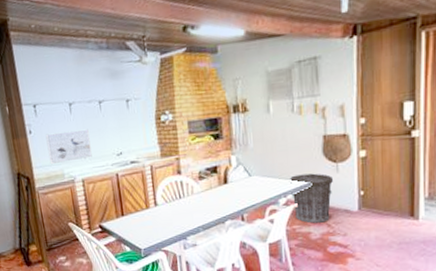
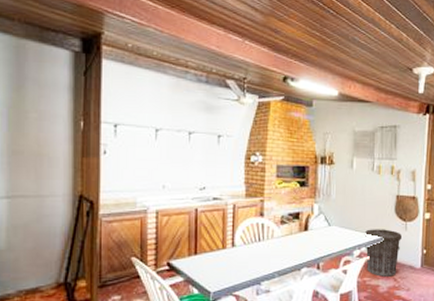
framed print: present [45,129,92,165] -> none [122,157,172,191]

